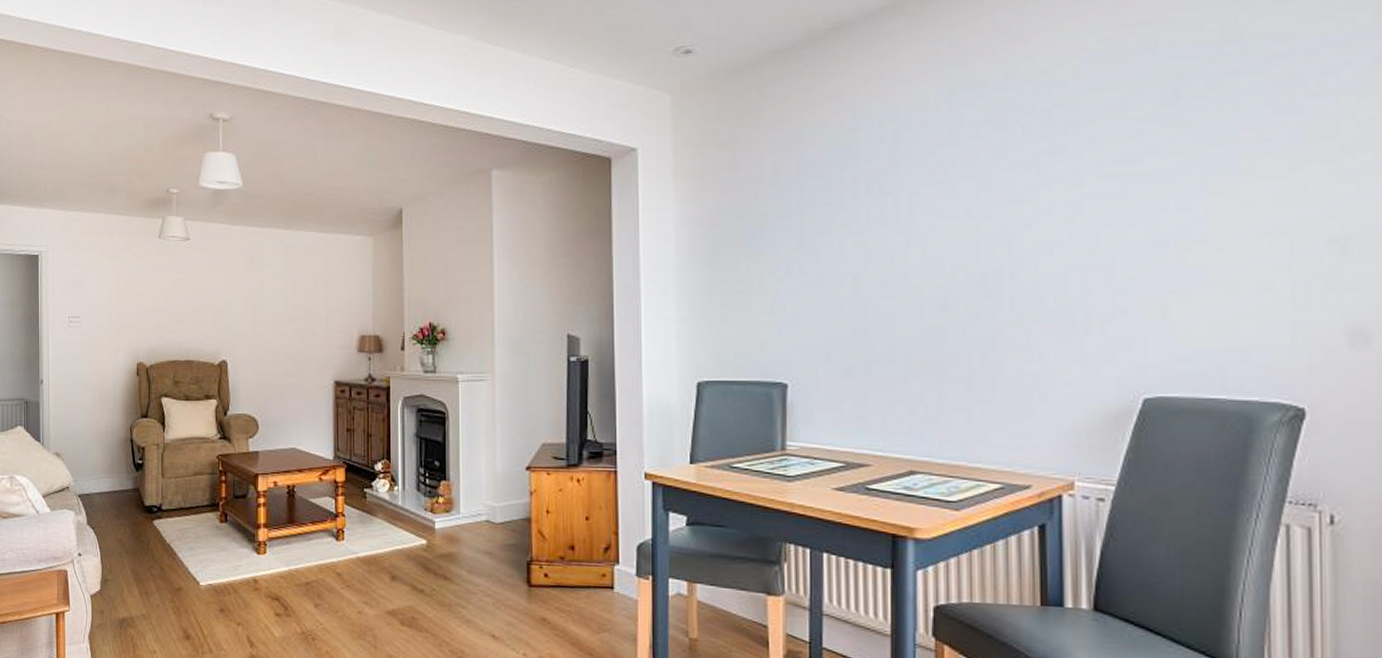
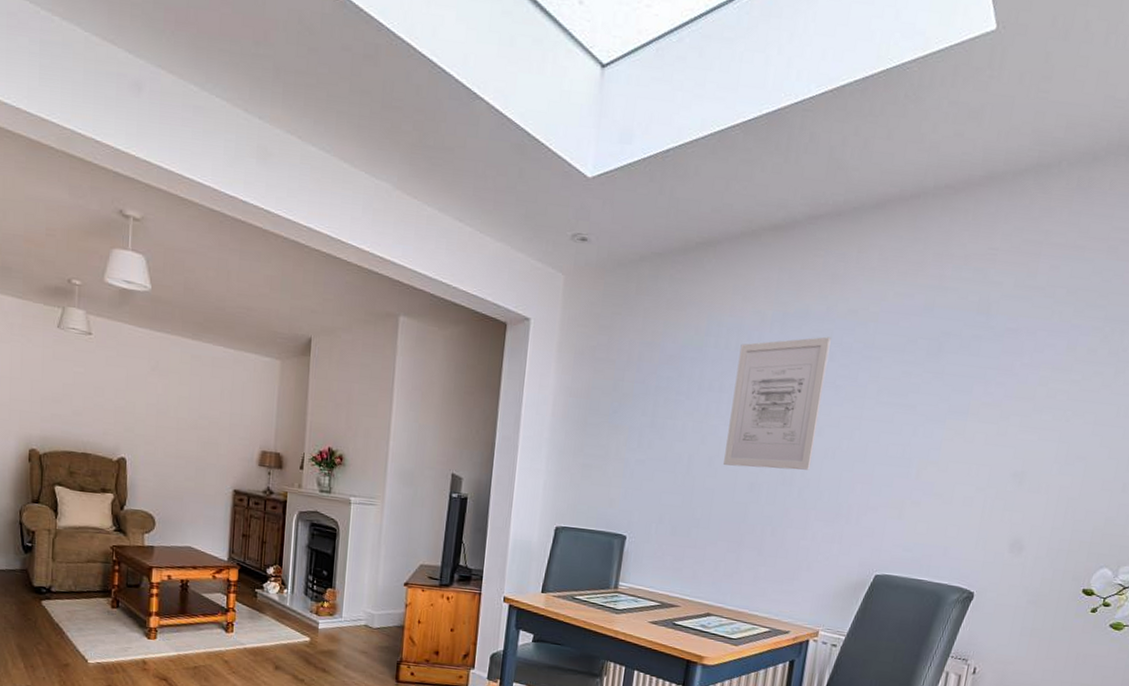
wall art: none [899,107,1022,281] -> present [723,336,831,470]

